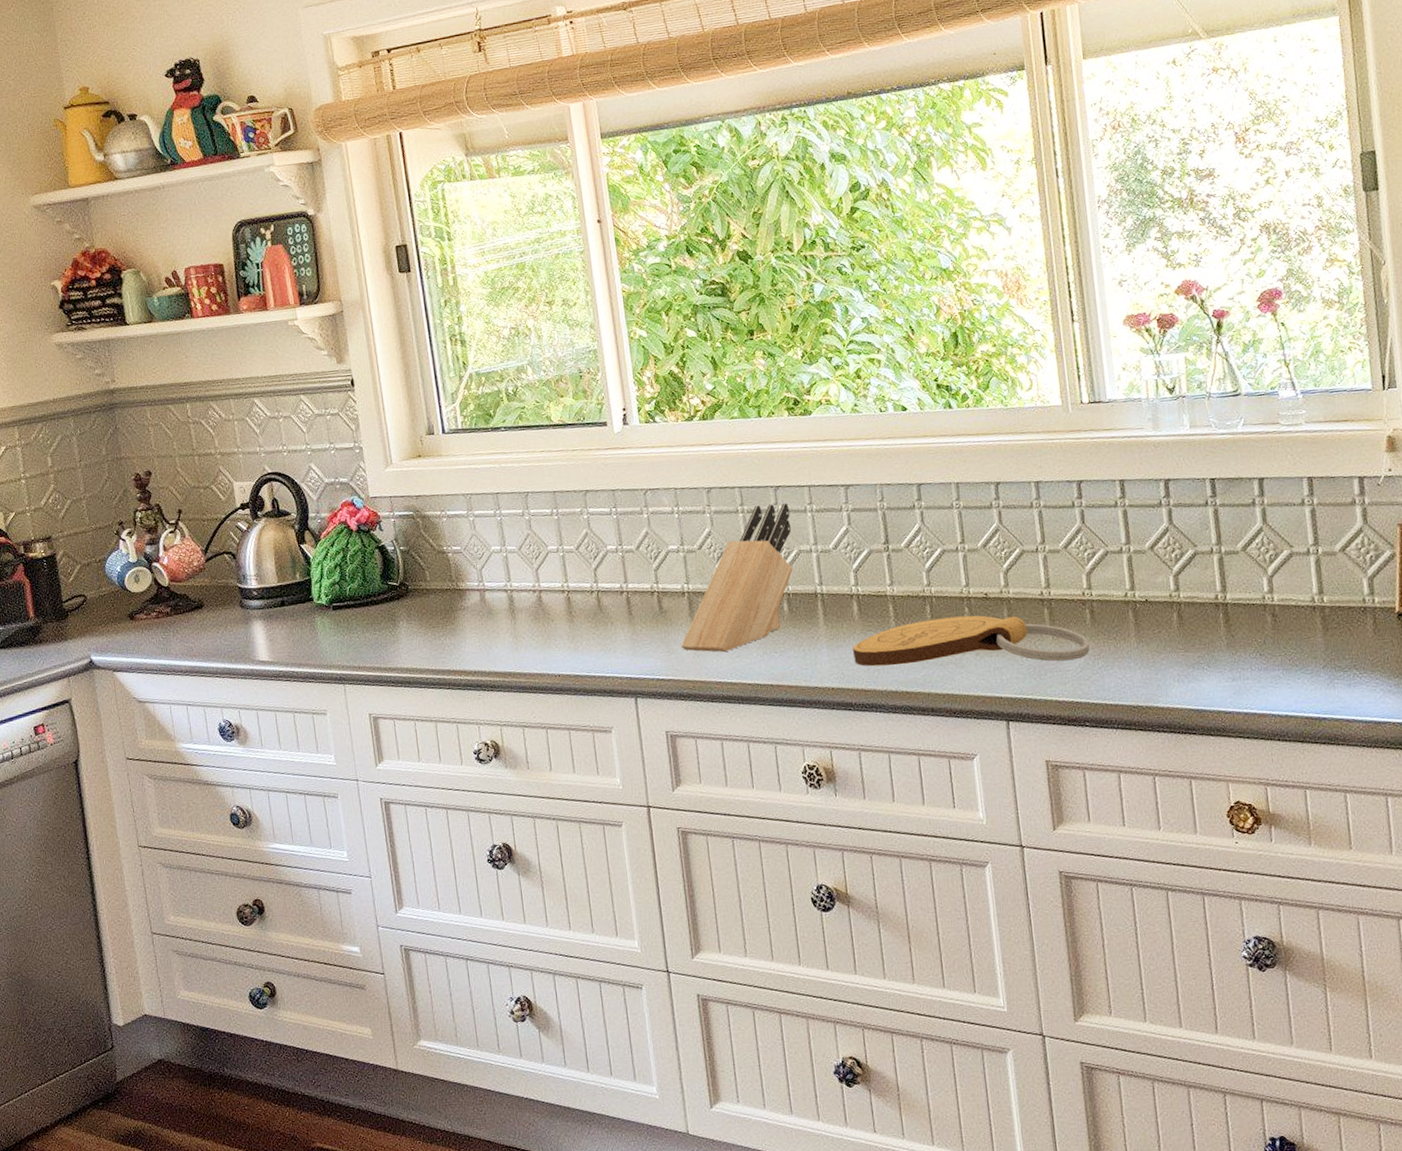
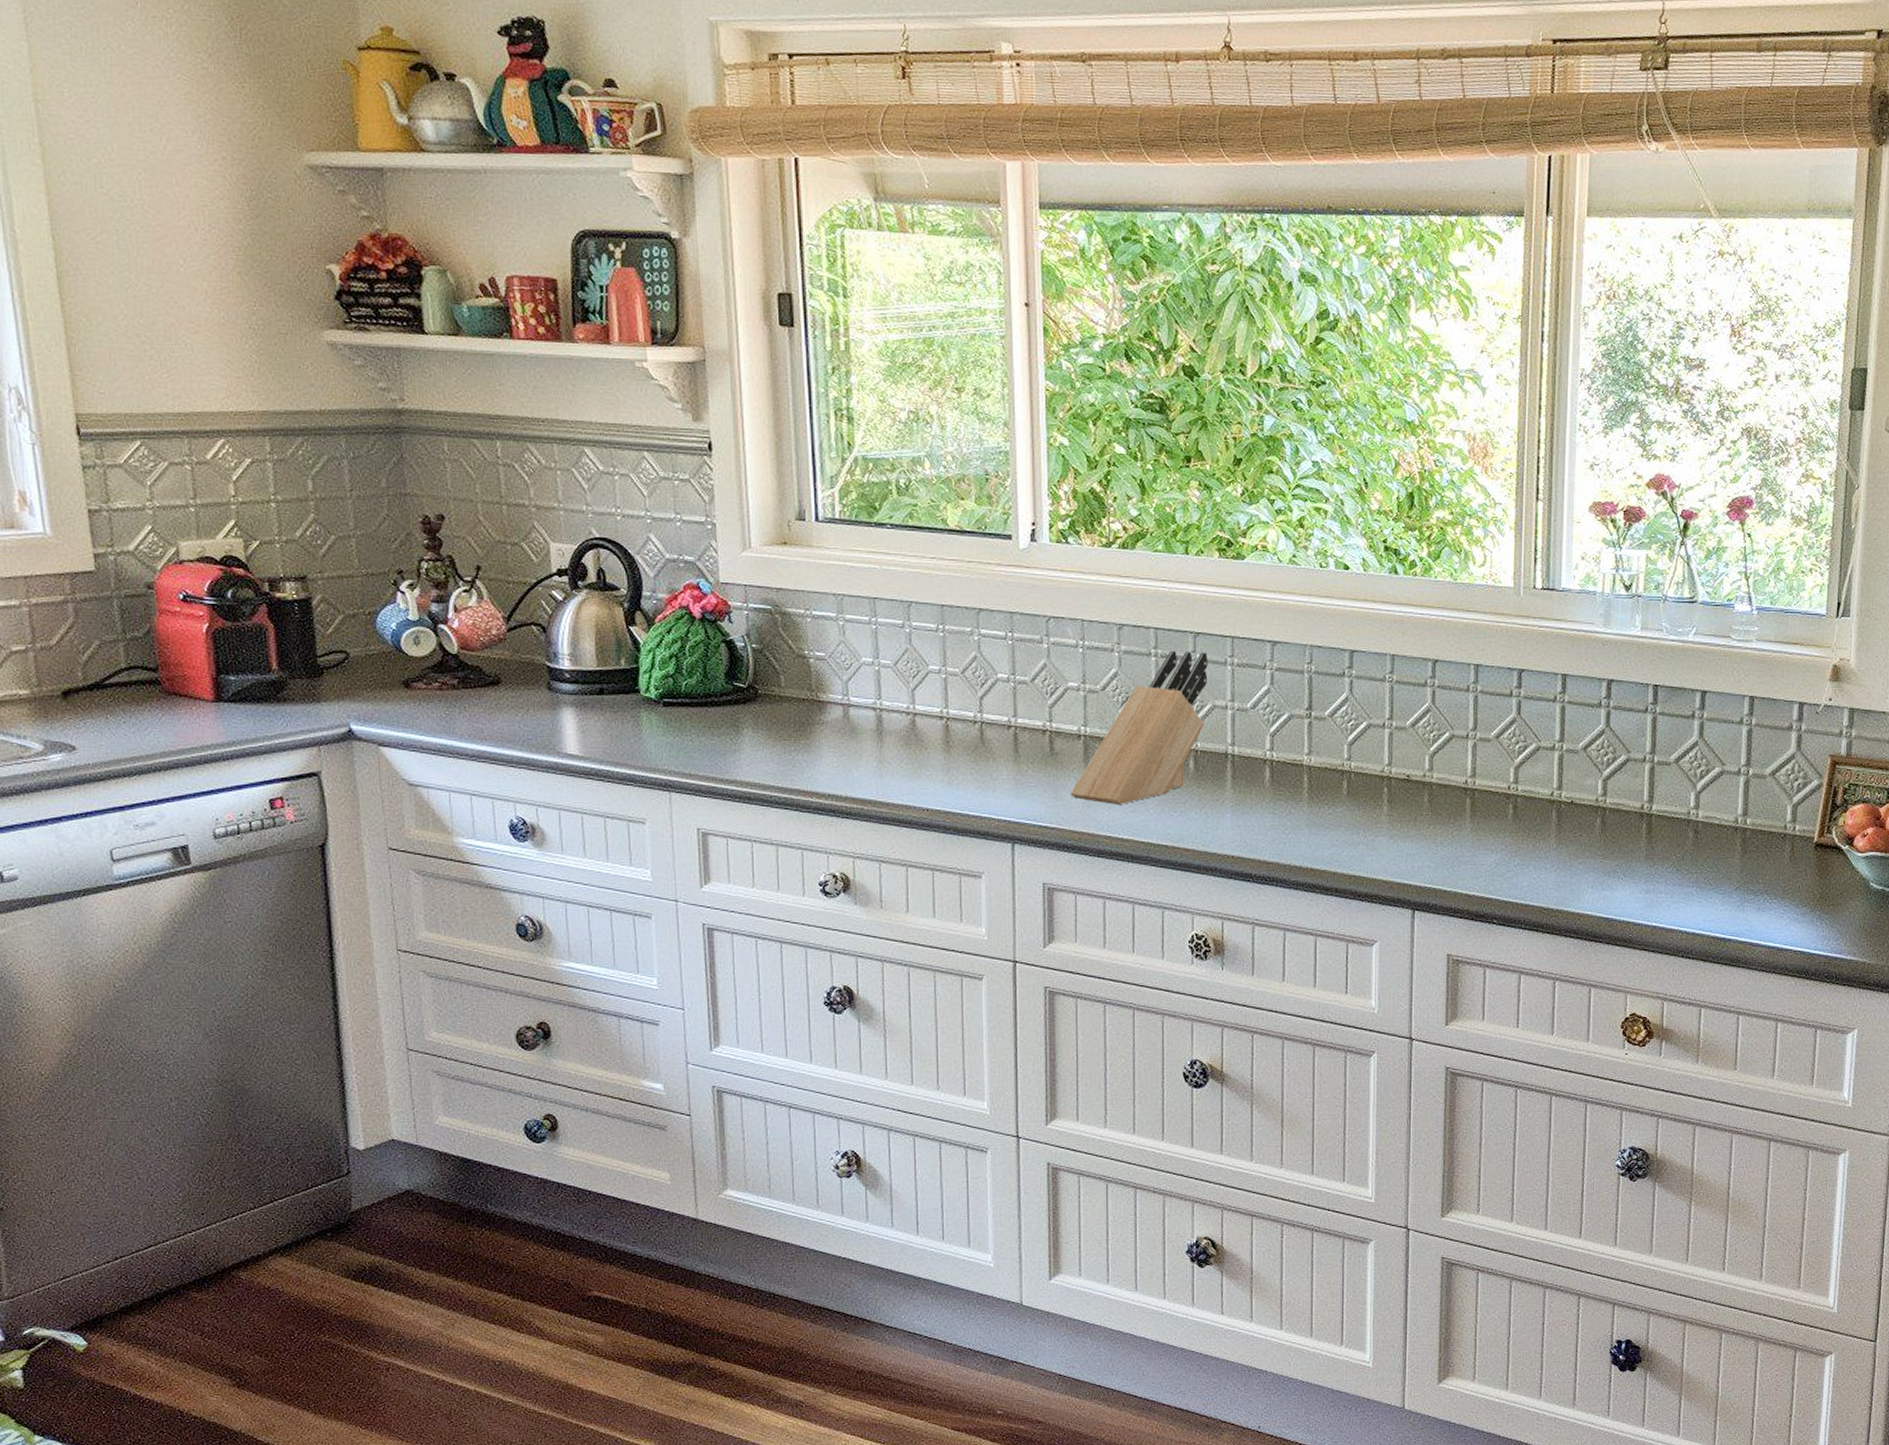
cutting board: present [853,615,1090,667] -> none [1259,796,1509,855]

